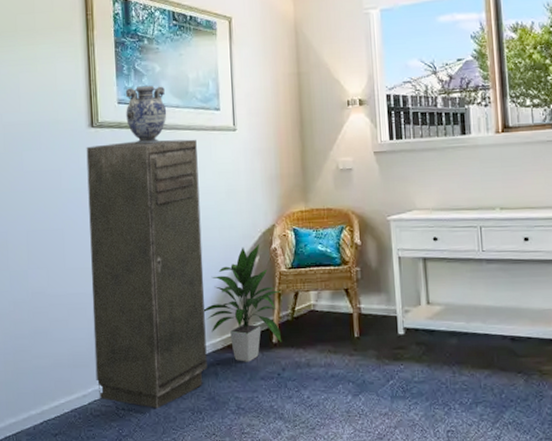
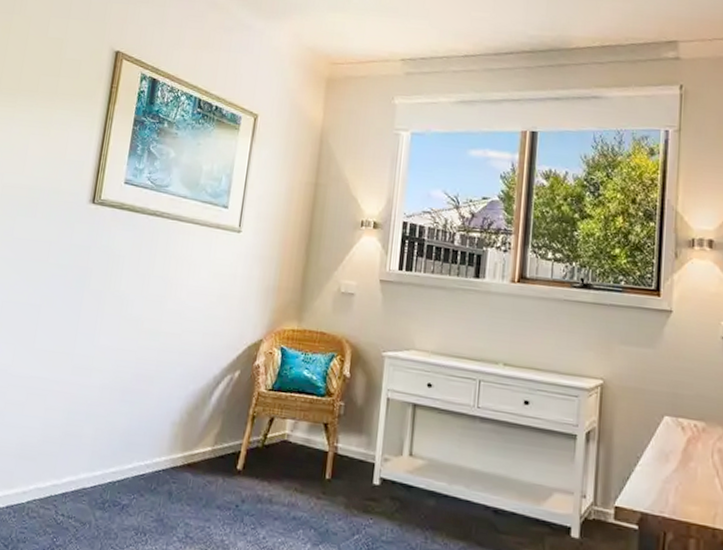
storage cabinet: present [86,139,207,408] -> none [39,222,198,521]
decorative vase: present [125,85,167,145] -> none [129,169,176,232]
indoor plant: present [204,243,282,362] -> none [171,357,257,486]

